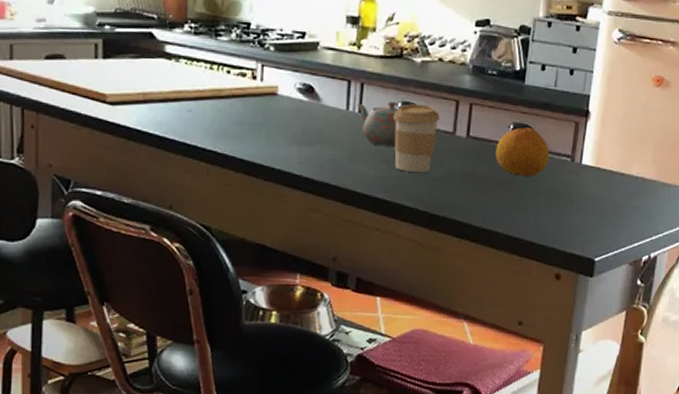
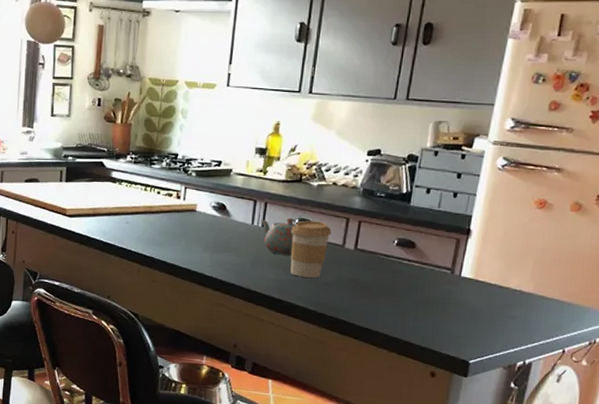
fruit: present [495,127,550,176] -> none [380,242,431,285]

